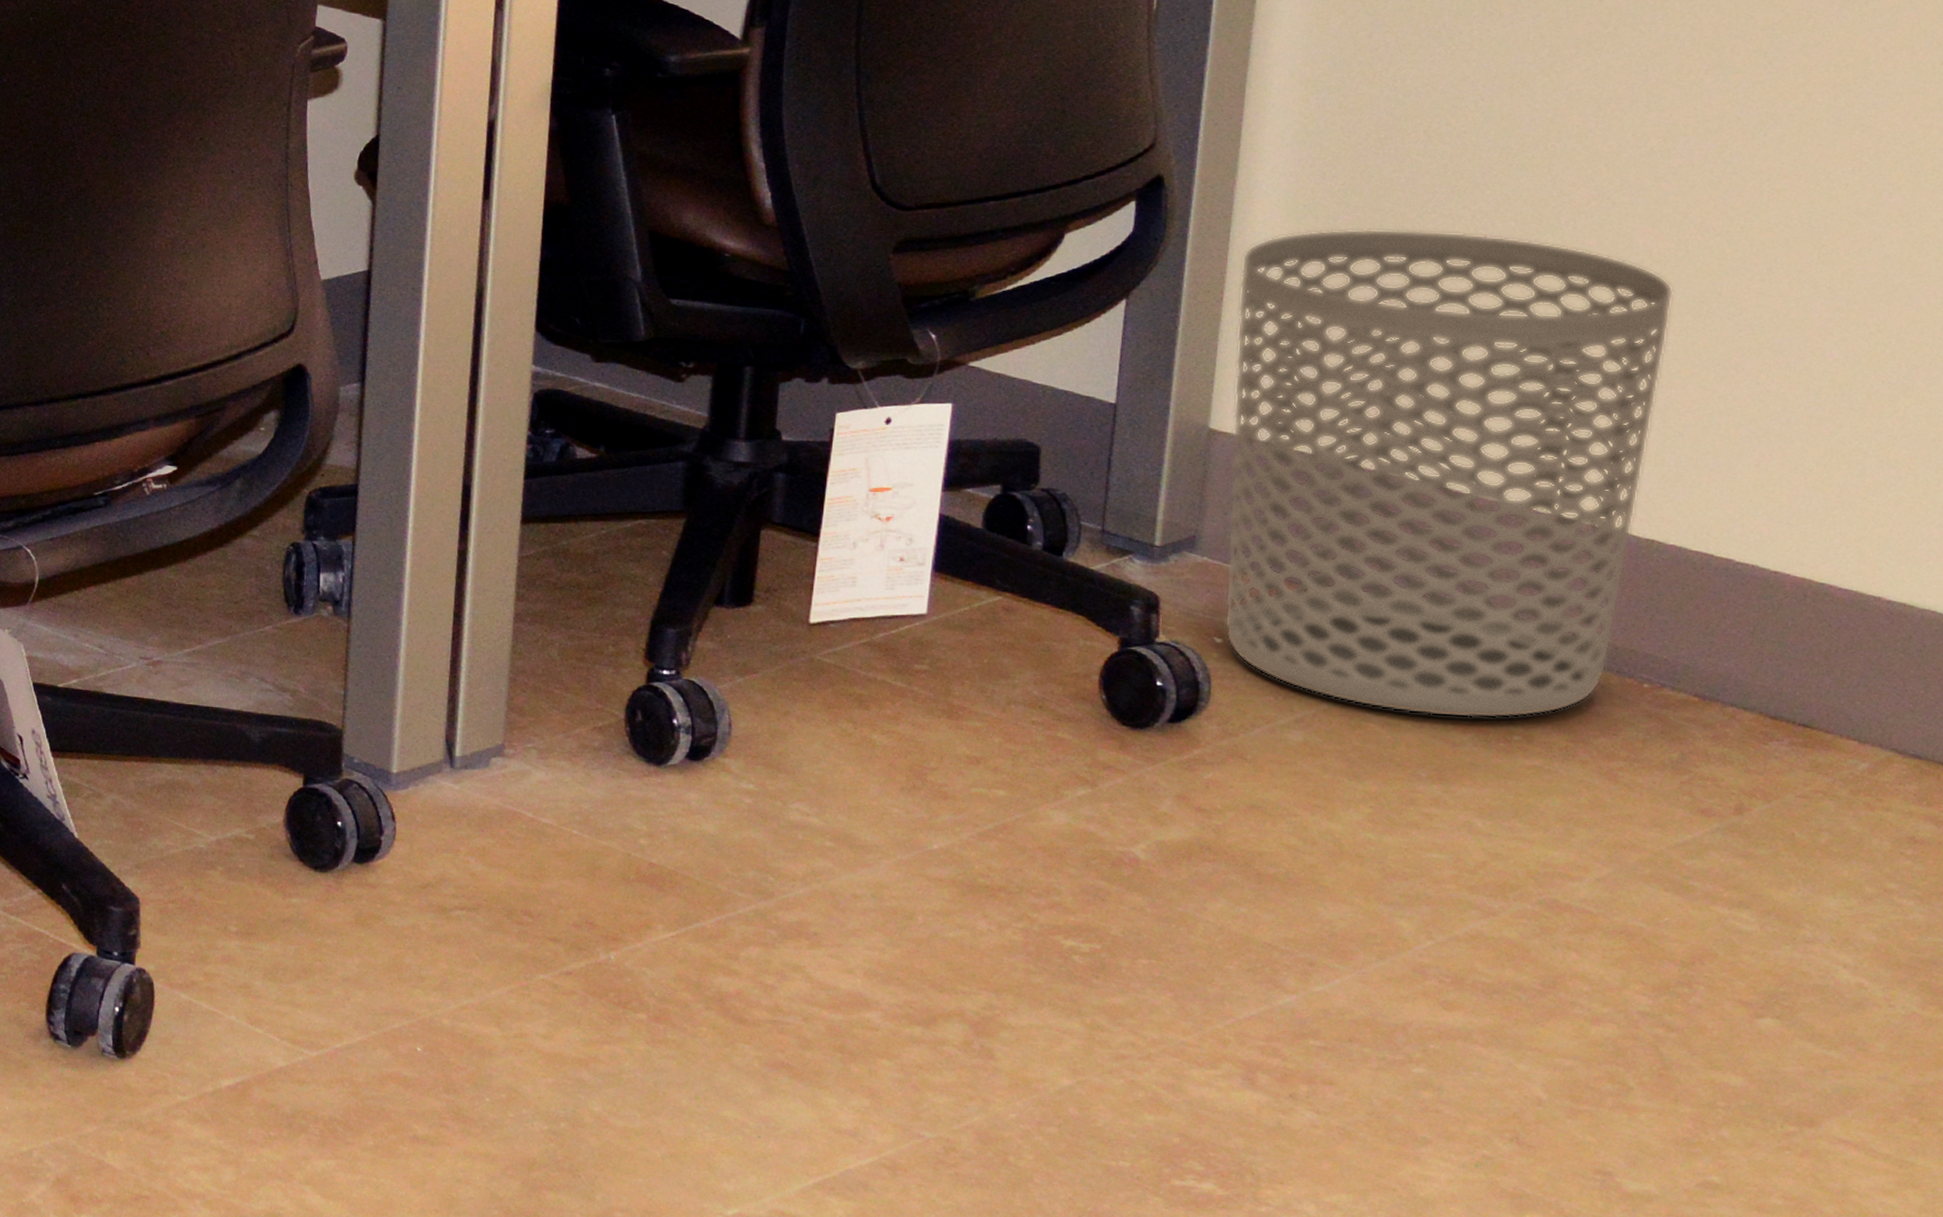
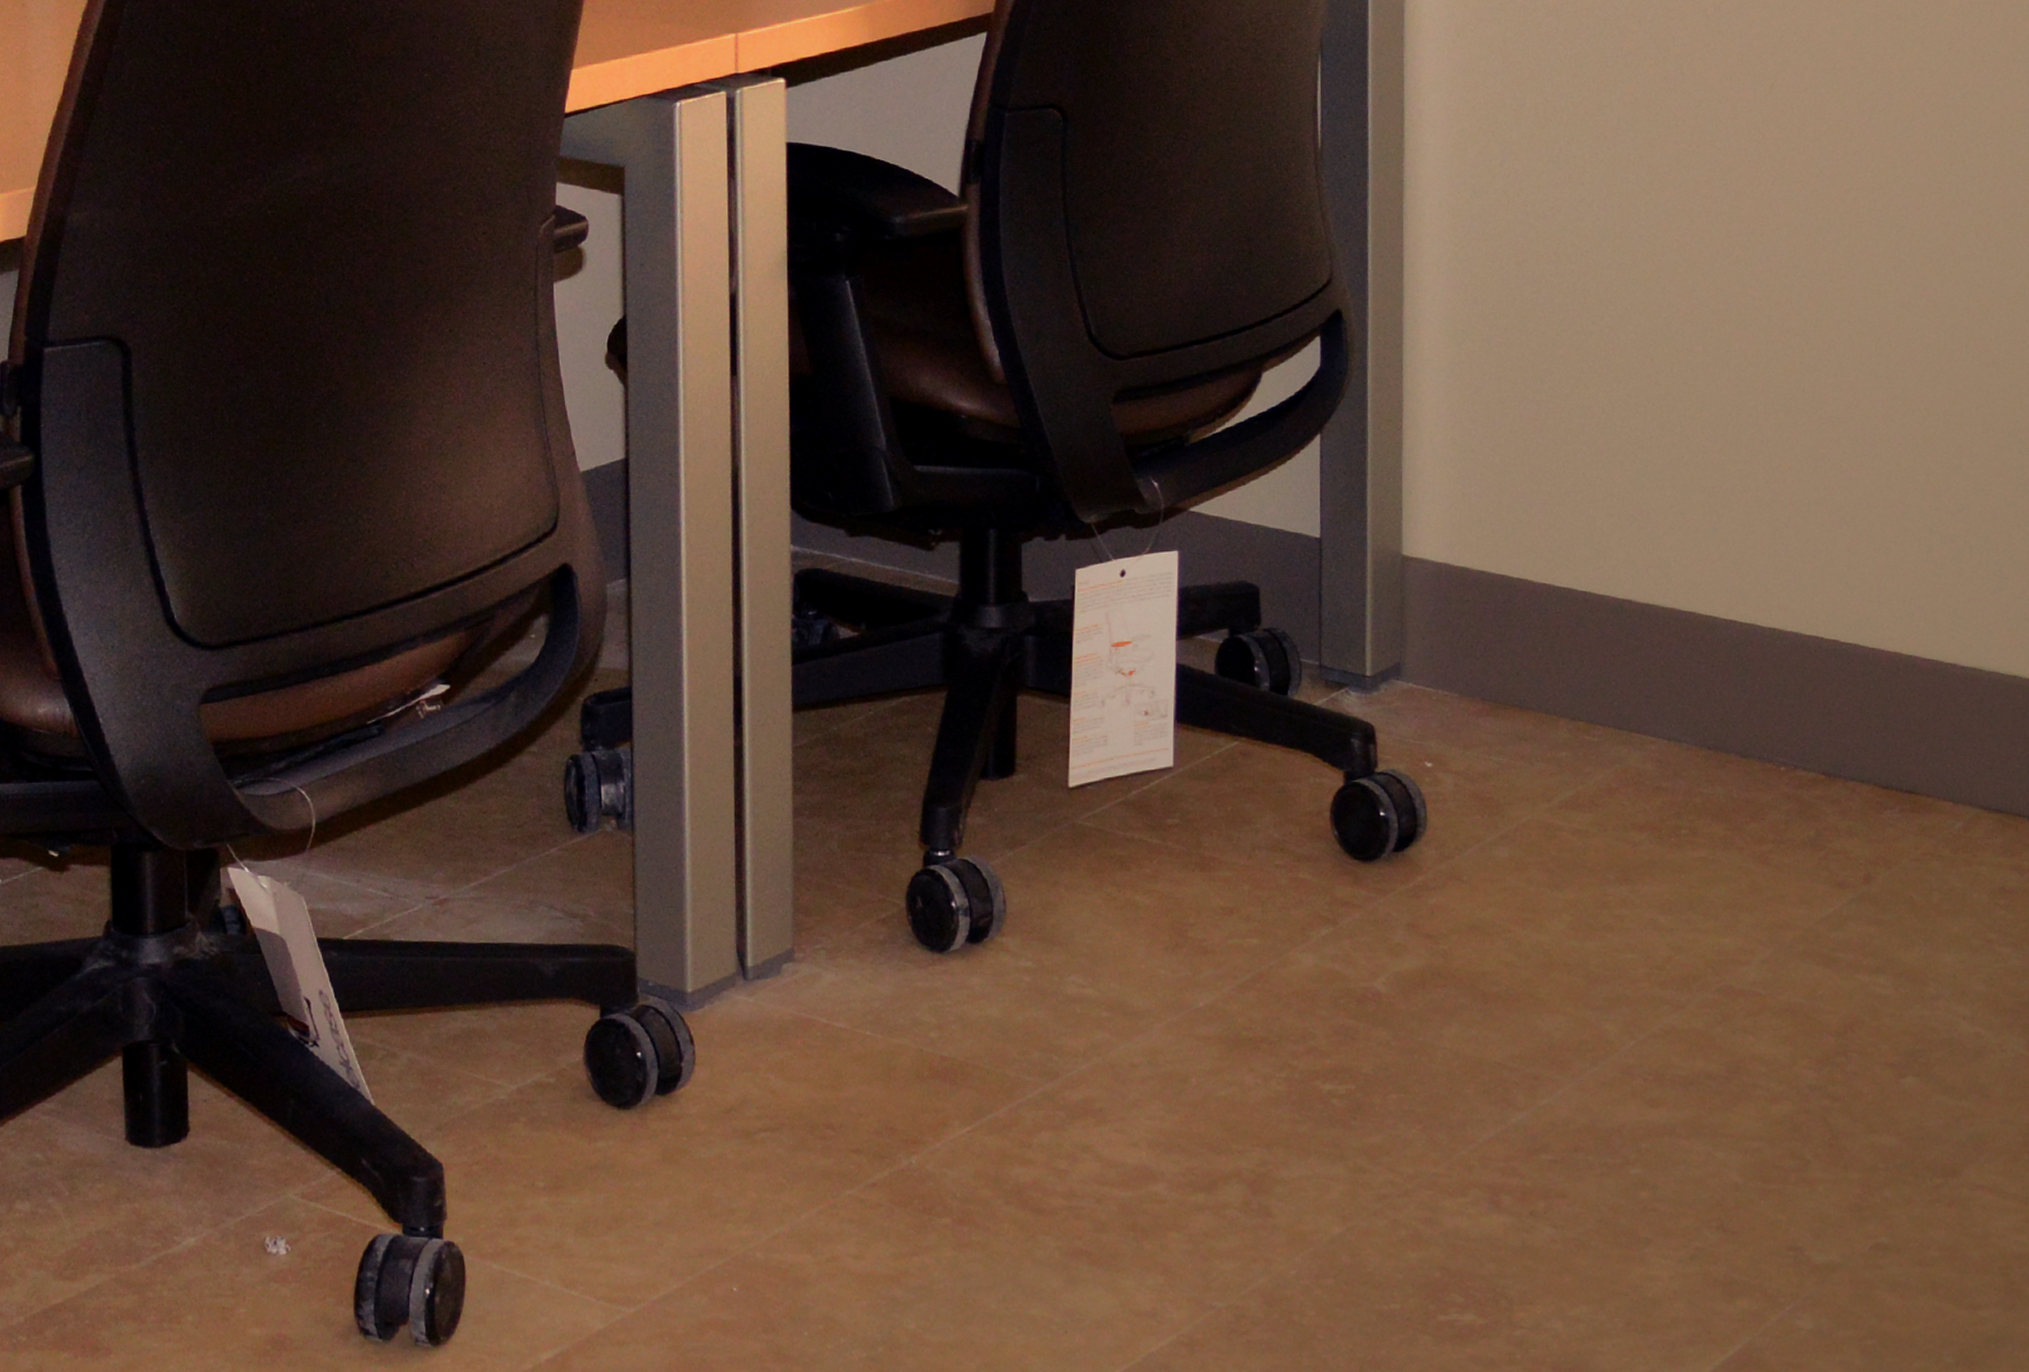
waste bin: present [1224,228,1673,719] -> none [1415,347,1768,819]

